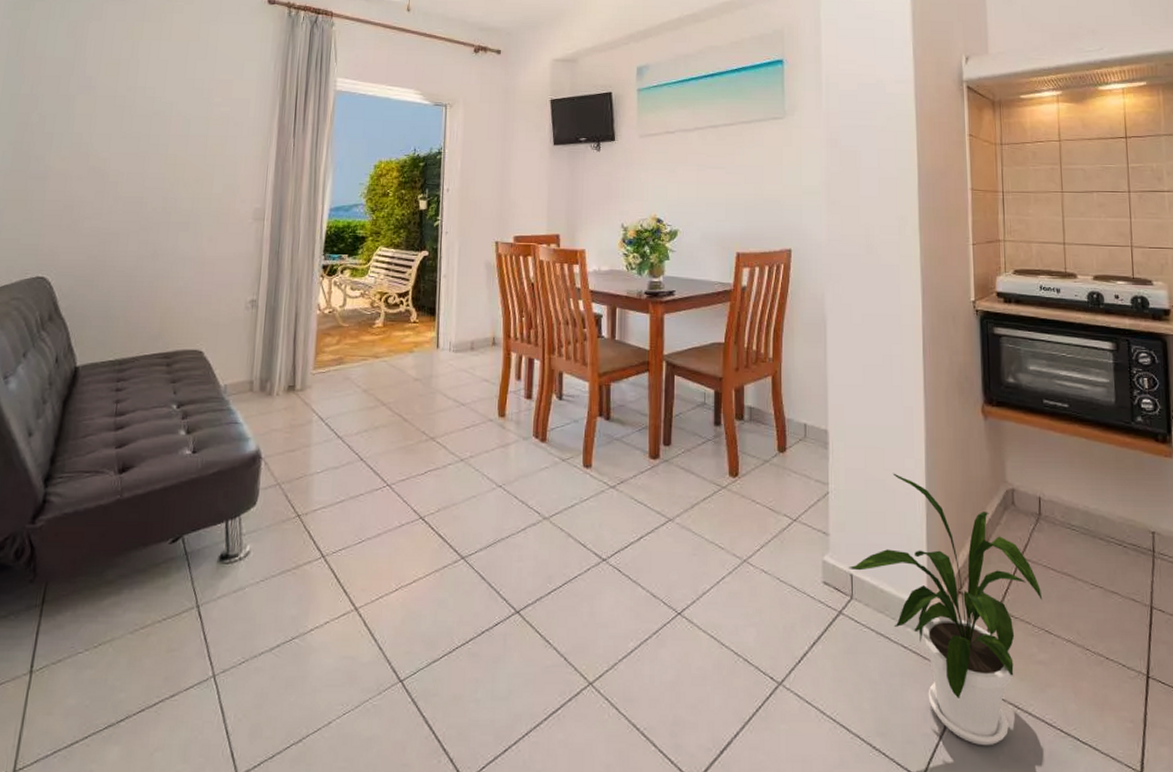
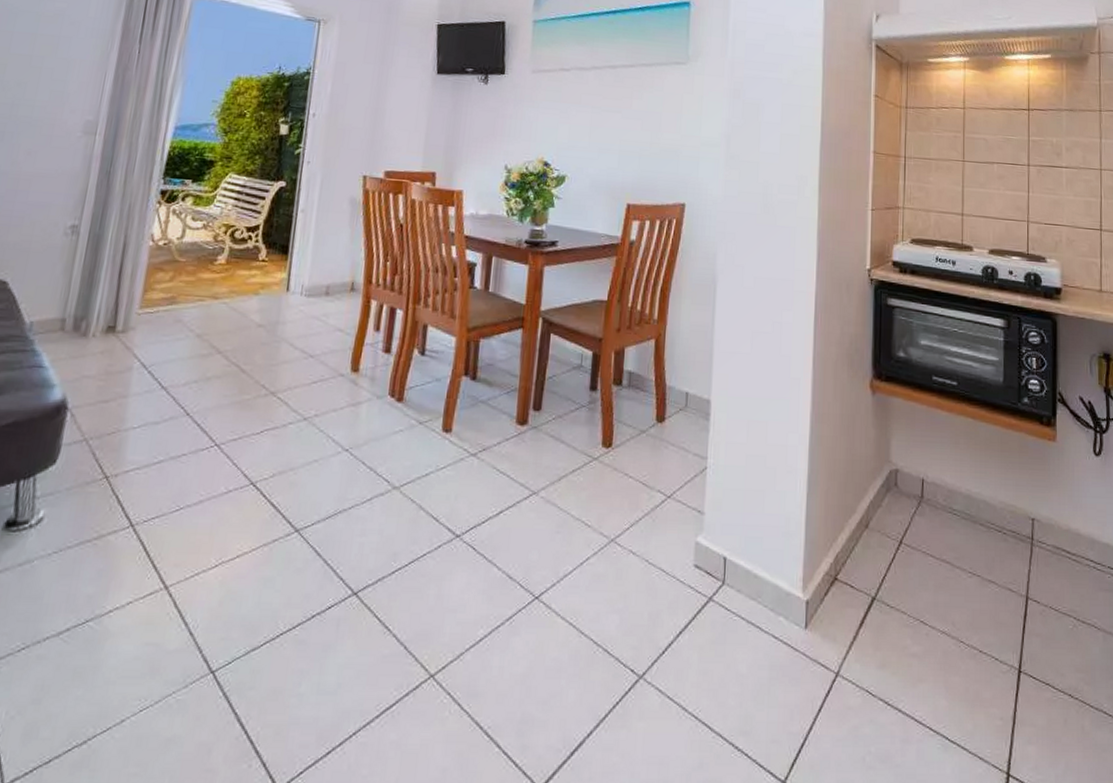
house plant: present [849,473,1043,746] -> none [722,448,920,746]

